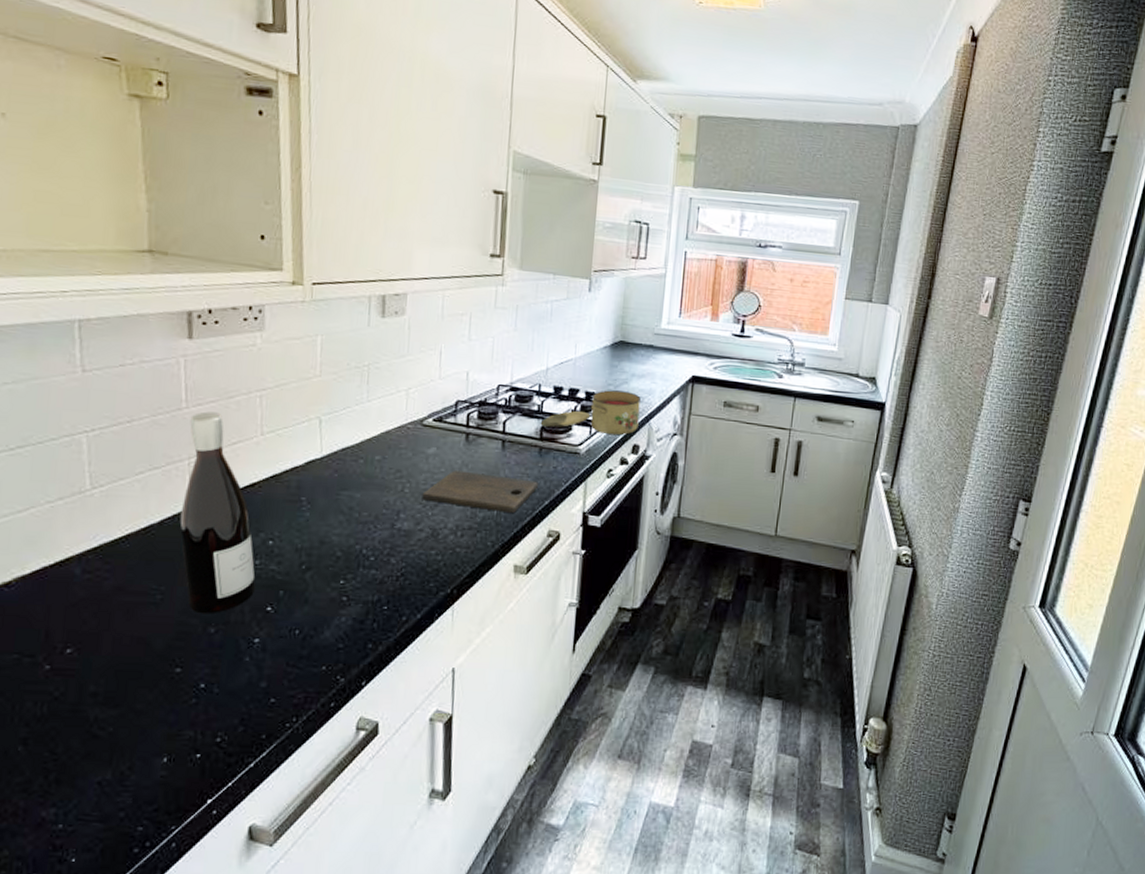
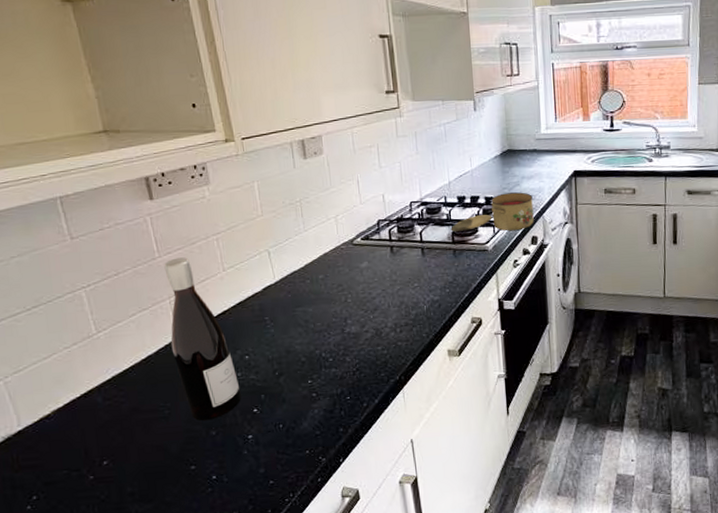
cutting board: present [422,470,538,514] -> none [362,278,457,308]

